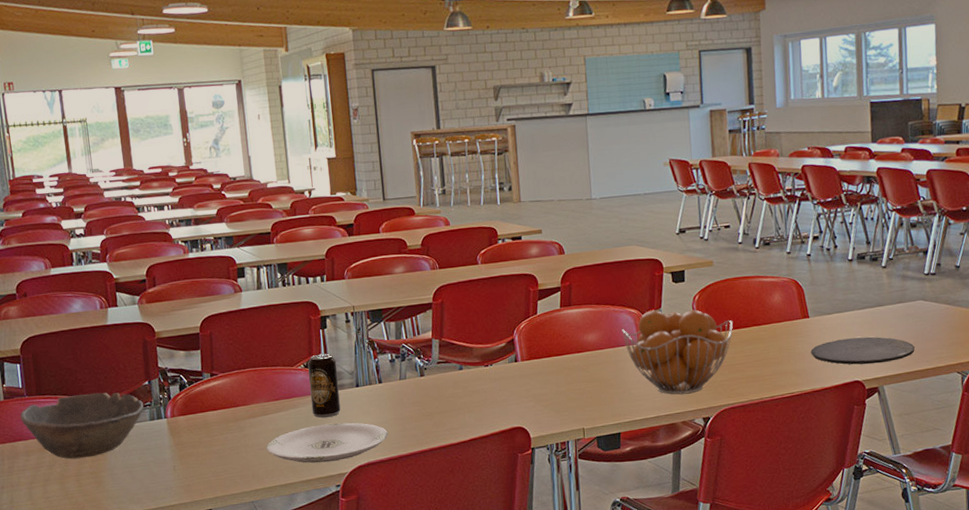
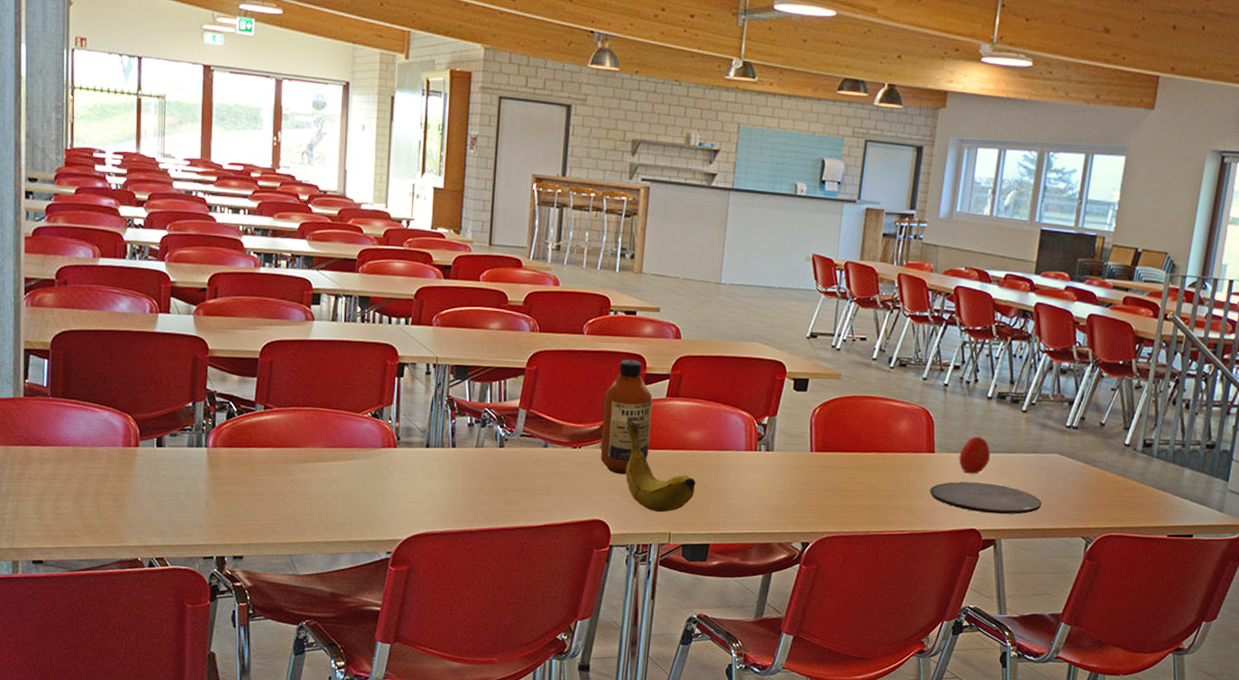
bowl: present [20,392,144,459] -> none [39,404,183,477]
plate: present [266,422,388,463] -> none [315,482,454,525]
beverage can: present [308,353,341,418] -> none [372,404,409,476]
bottle: none [504,279,553,384] -> present [600,359,653,475]
banana: none [528,333,600,412] -> present [625,420,696,513]
fruit basket: present [621,309,733,395] -> none [729,416,851,514]
apple: none [832,295,860,332] -> present [959,435,990,474]

